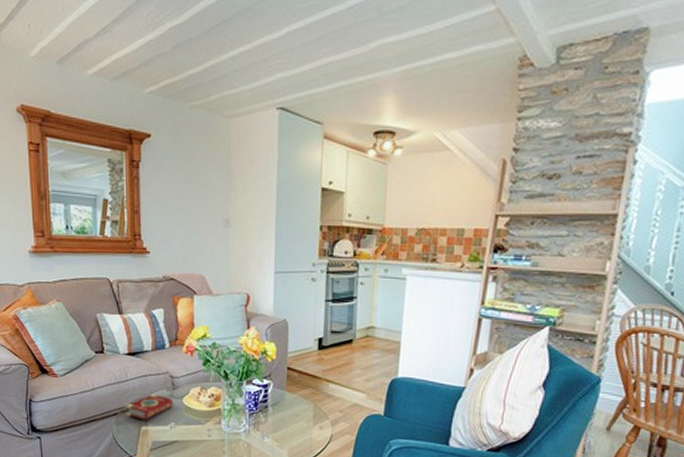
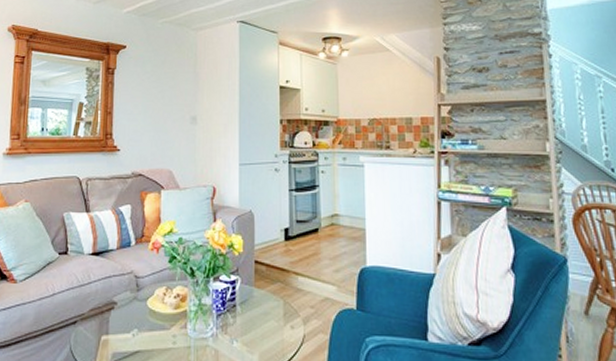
book: present [125,393,173,420] -> none [85,296,137,328]

